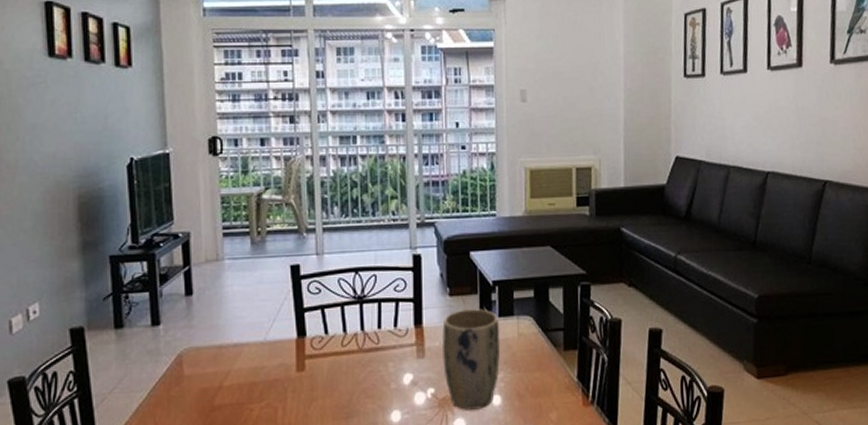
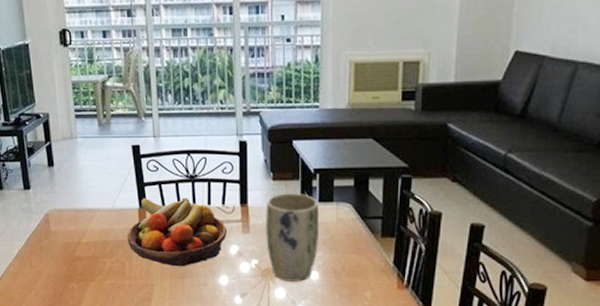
fruit bowl: none [280,322,400,406] -> present [126,197,228,267]

